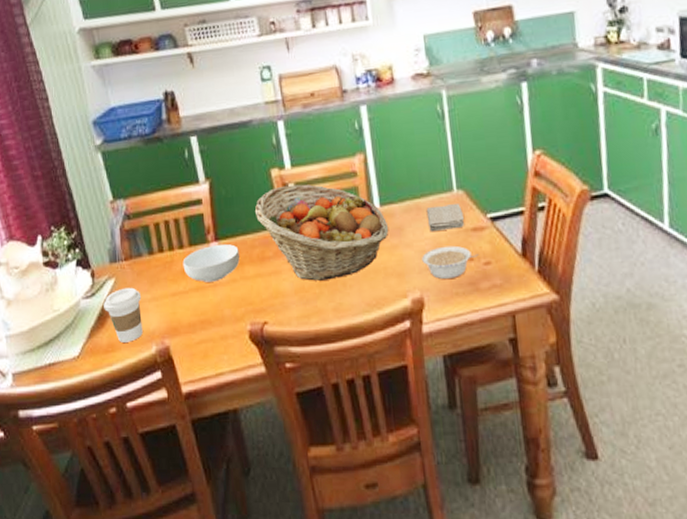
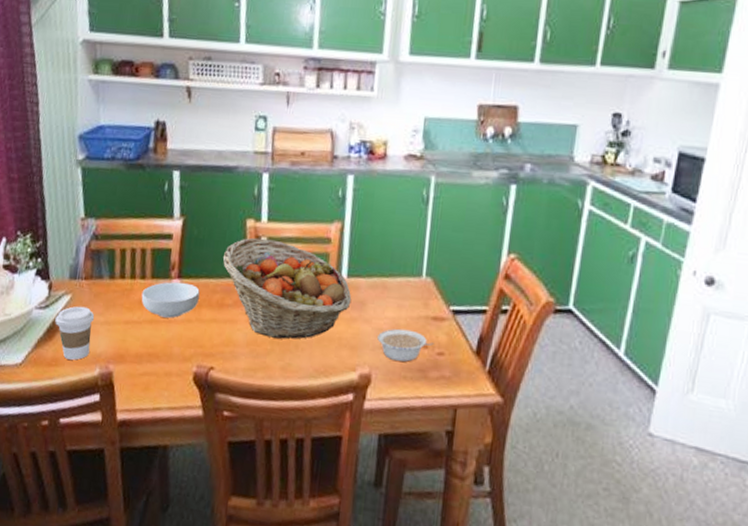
washcloth: present [426,204,464,232] -> none [391,287,427,315]

